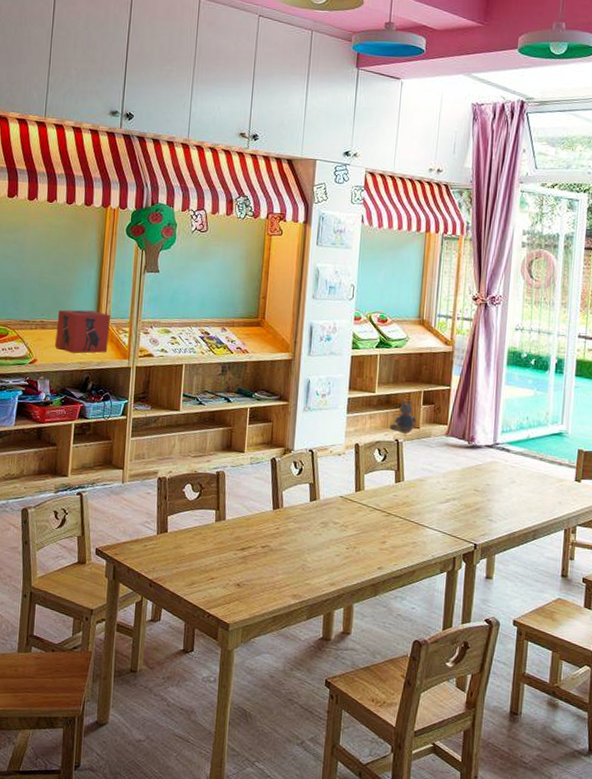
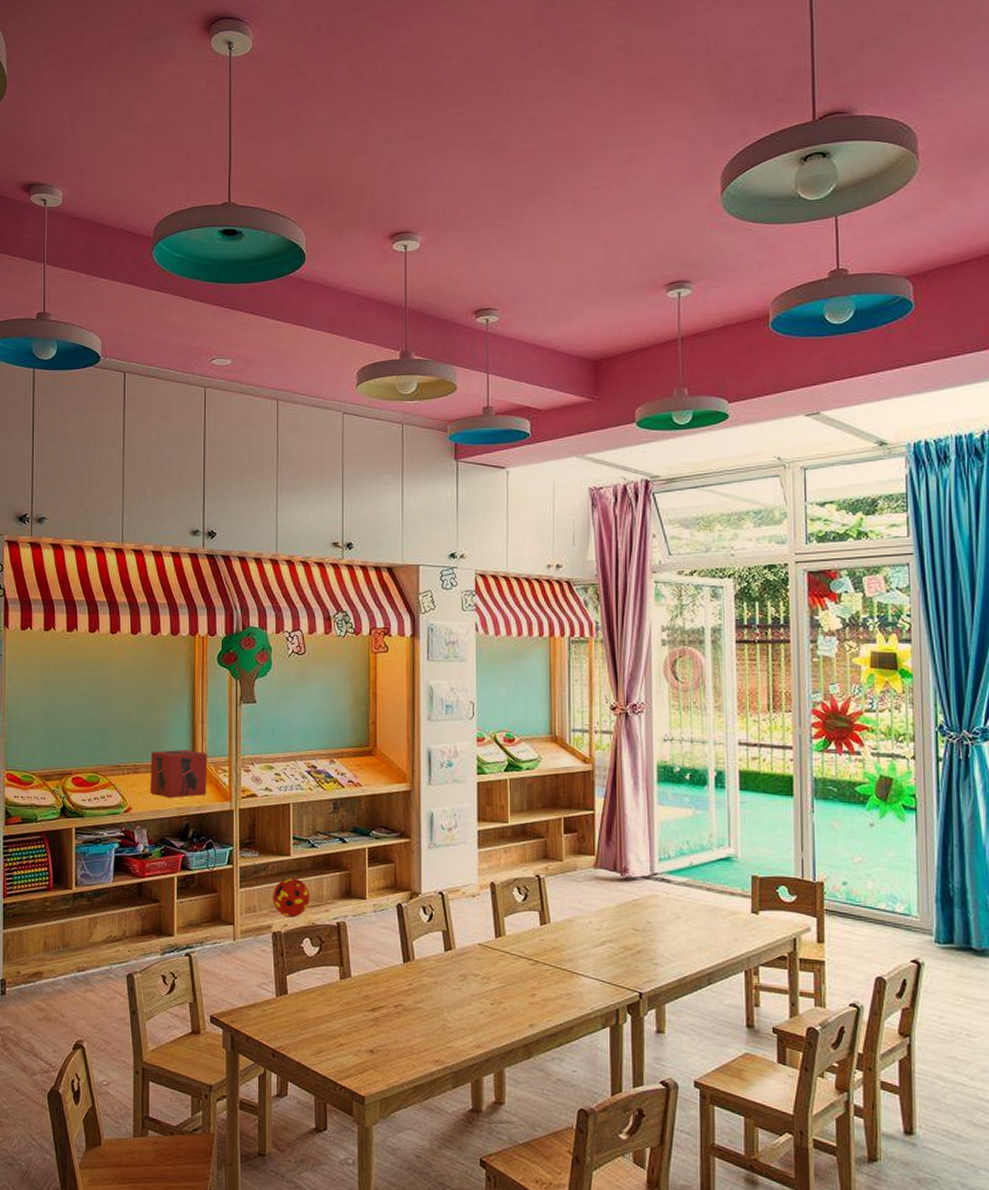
ball: none [160,430,194,466] -> present [273,877,310,918]
stuffed animal: present [390,400,416,433] -> none [529,830,558,868]

